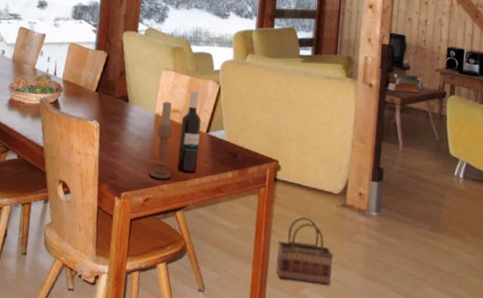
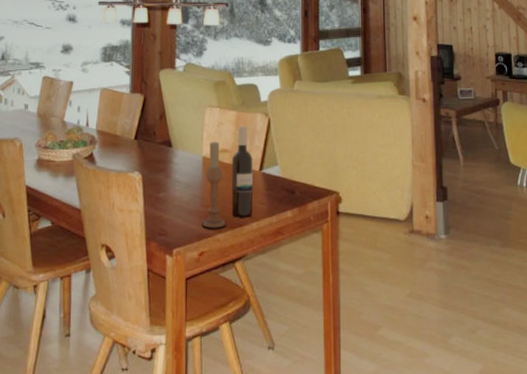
basket: present [276,216,334,285] -> none [347,249,407,322]
books: present [388,73,420,93] -> none [442,85,473,104]

